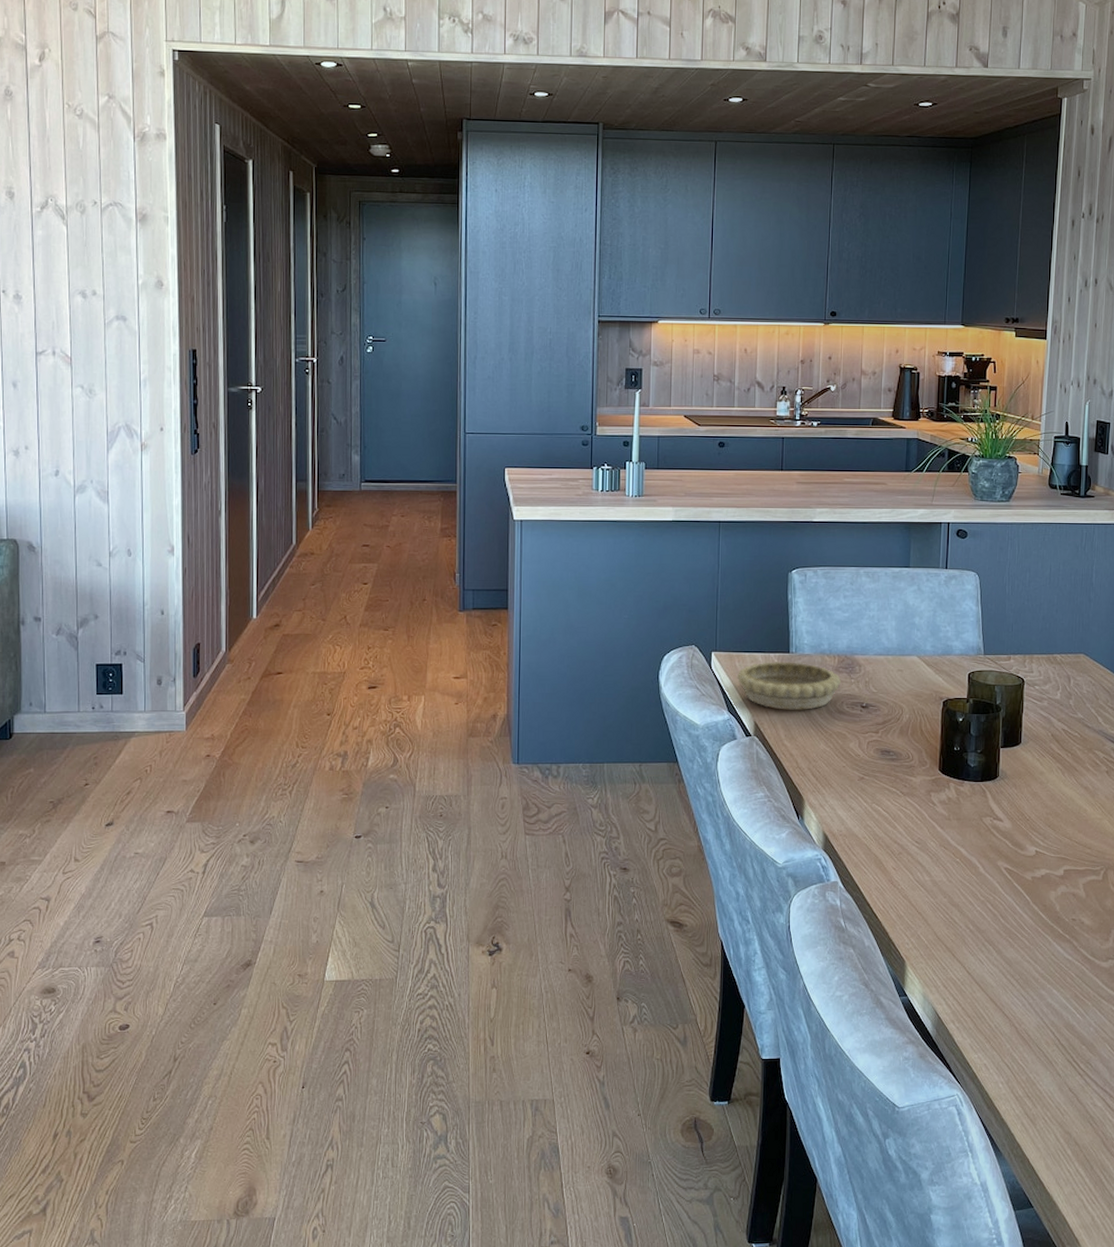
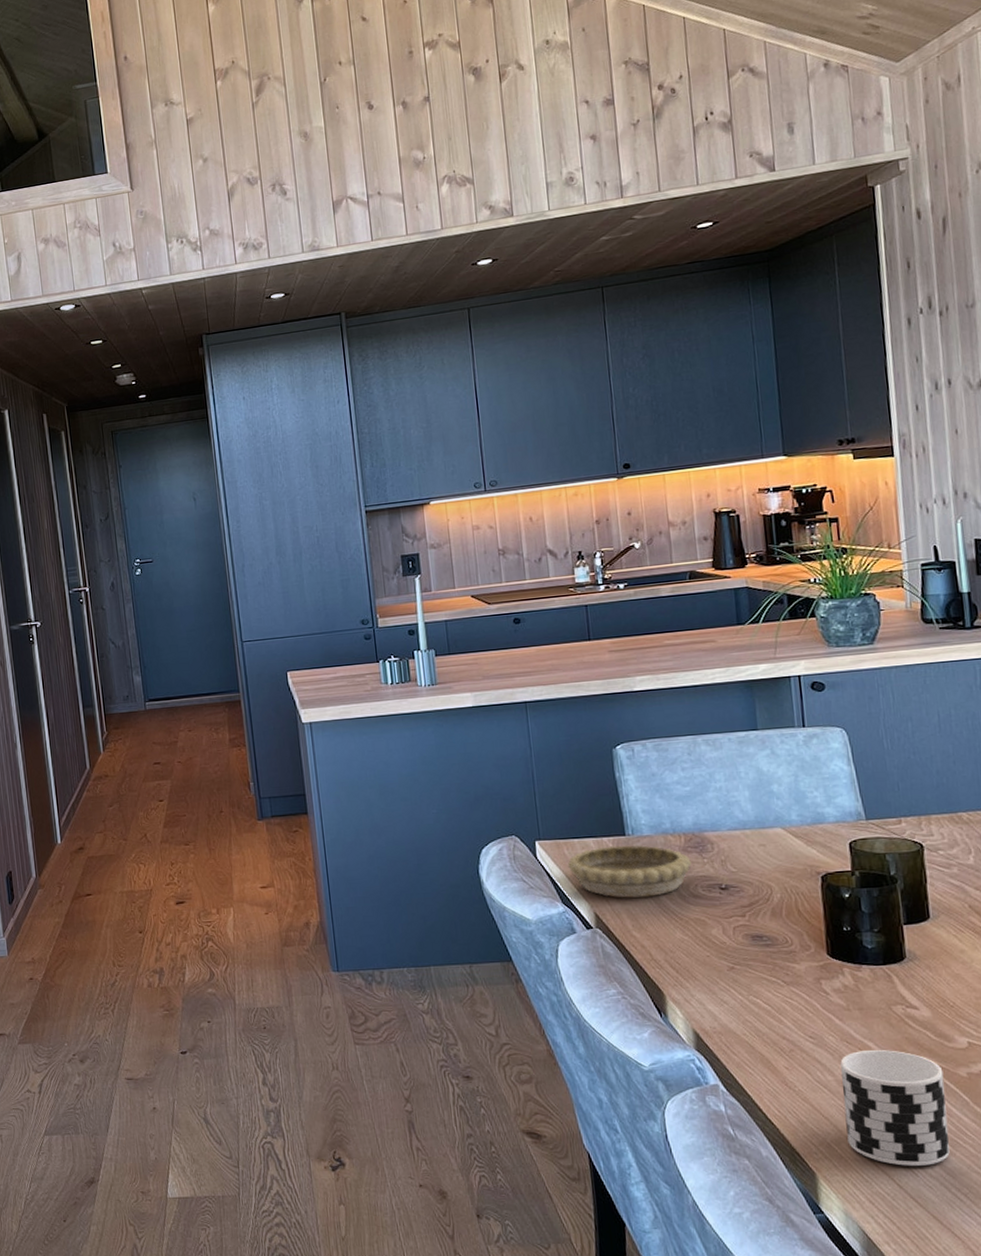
cup: none [934,854,1014,956] -> present [840,1049,950,1166]

